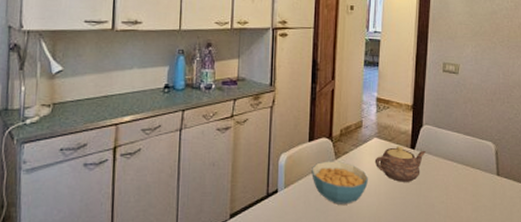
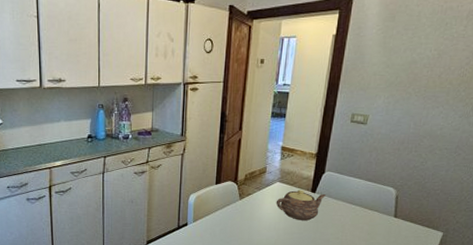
cereal bowl: present [311,161,368,204] -> none [217,201,269,237]

